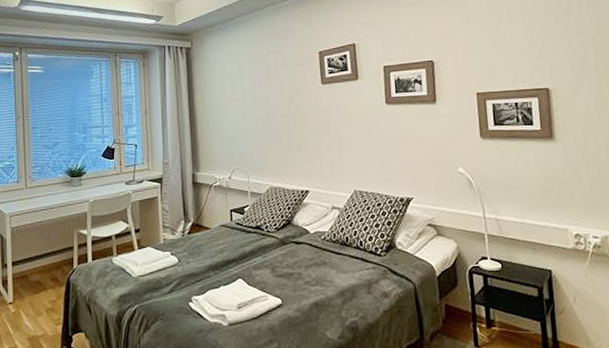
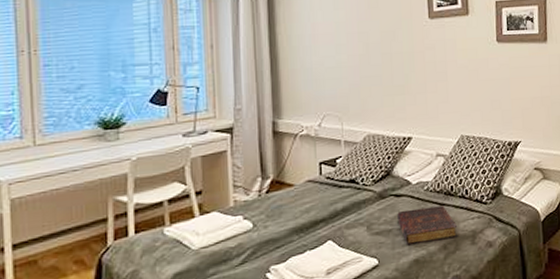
book: none [297,255,354,289] -> present [397,205,458,246]

